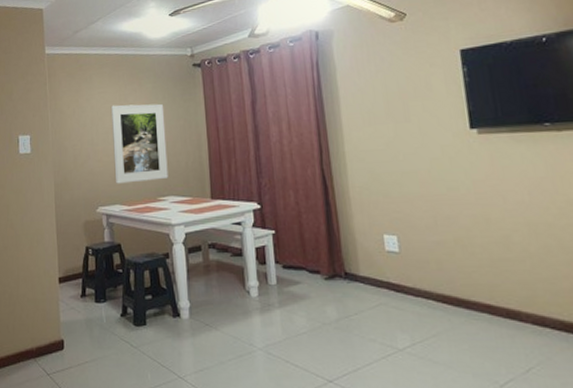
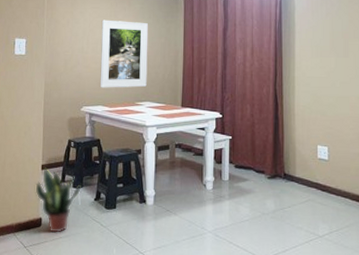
potted plant: none [54,280,105,357] -> present [35,167,81,233]

